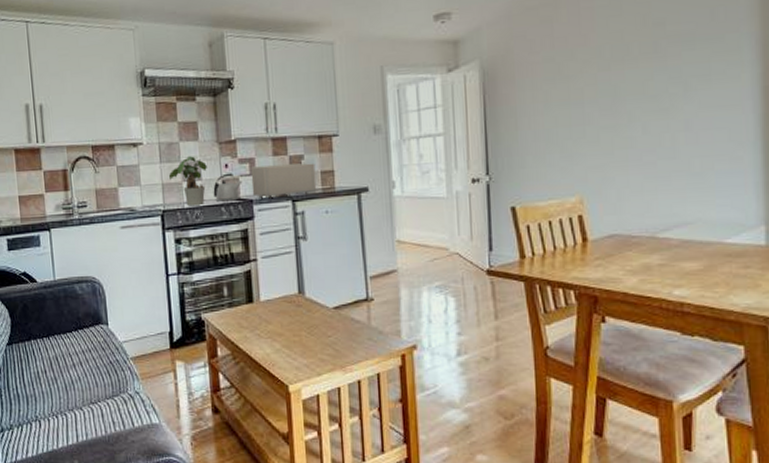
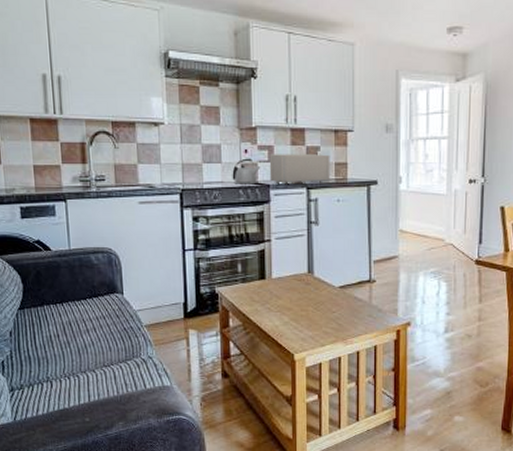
potted plant: present [169,156,207,206] -> none [190,139,227,187]

